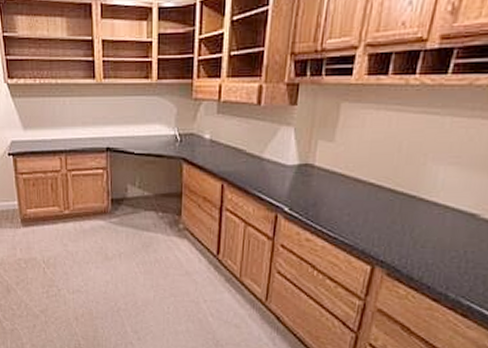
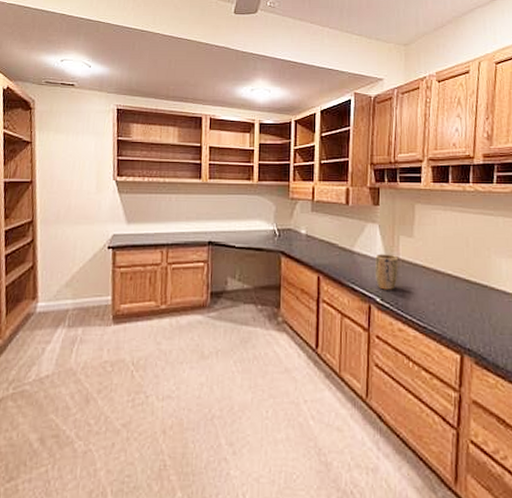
plant pot: none [285,160,314,199] -> present [375,254,399,290]

